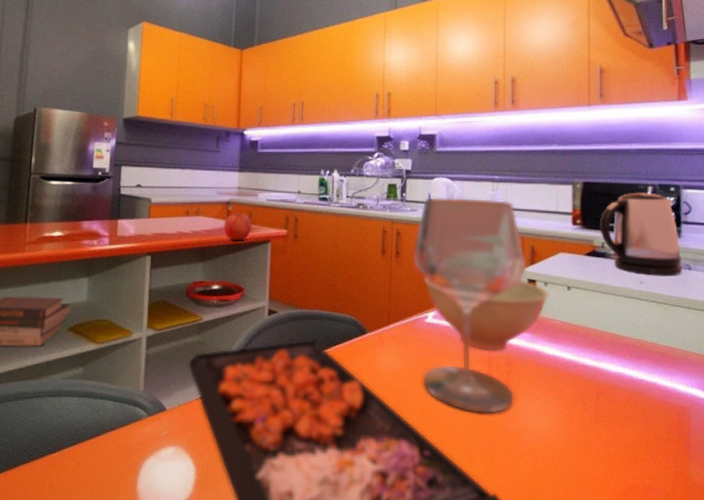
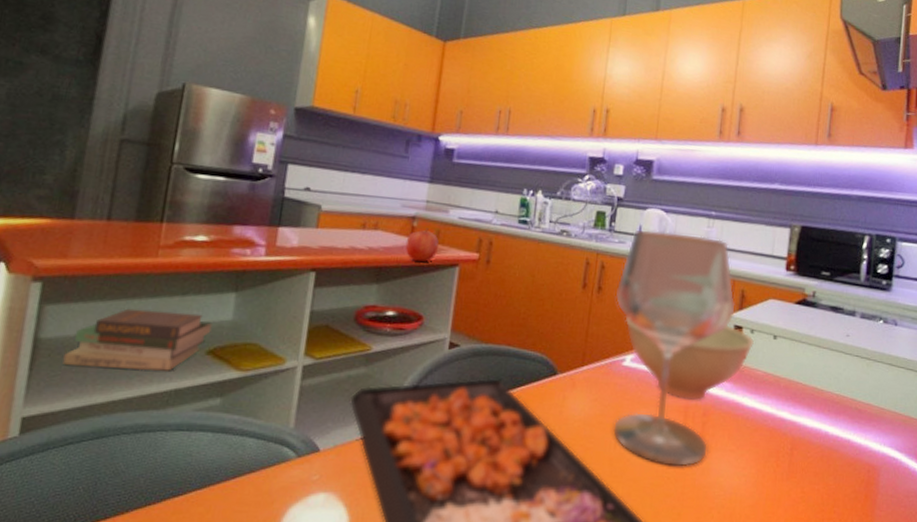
kettle: present [599,192,682,275] -> none [812,241,889,330]

